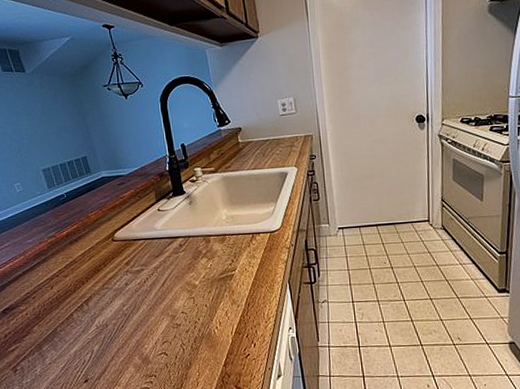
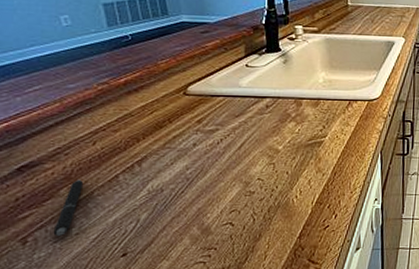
pen: none [33,318,49,365] -> present [53,179,84,236]

